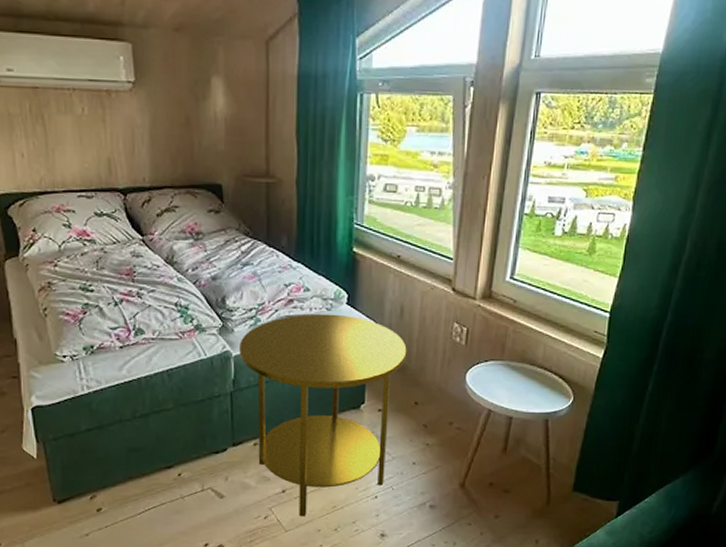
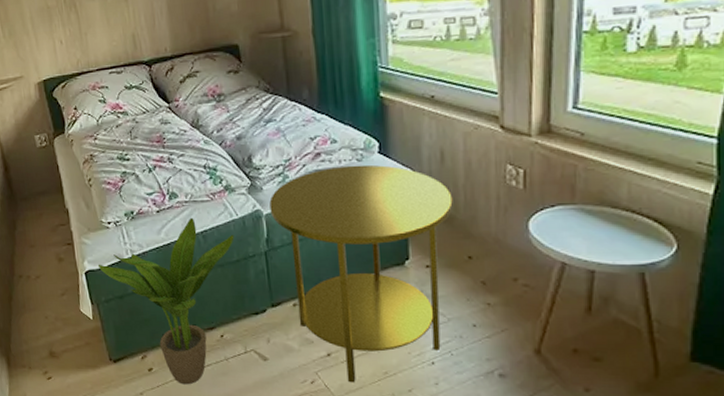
potted plant: none [47,355,201,524] -> present [97,217,234,385]

